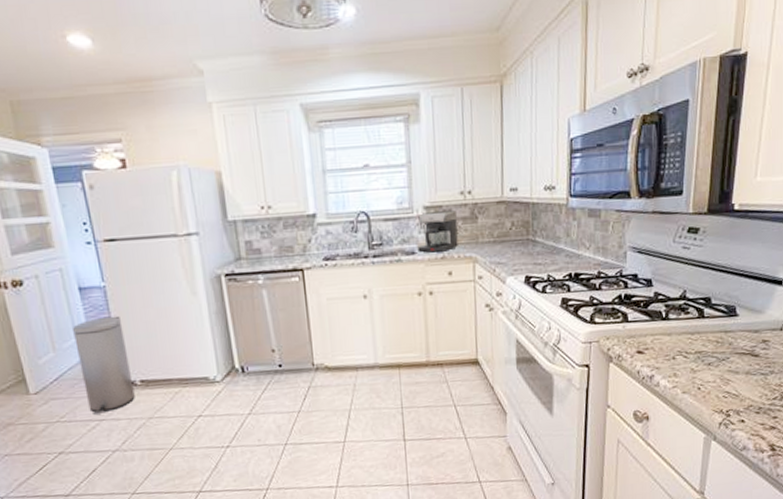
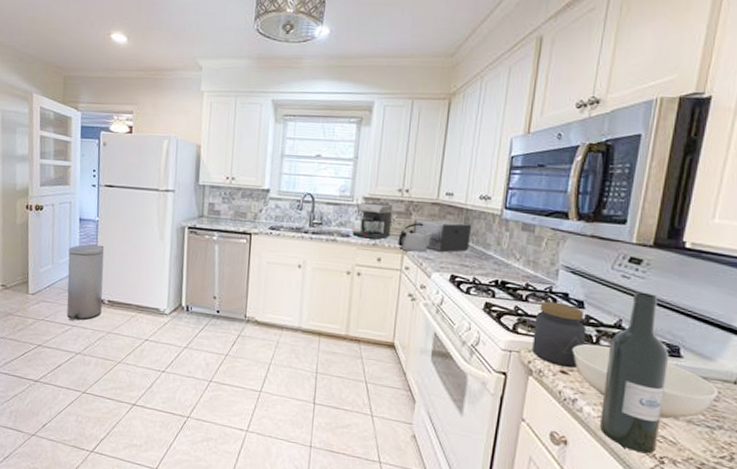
kettle: none [467,226,502,259] -> present [398,222,433,253]
toaster: none [482,218,540,255] -> present [414,219,472,253]
jar: none [609,284,657,347] -> present [532,301,587,368]
bowl: none [645,318,770,376] -> present [571,343,720,419]
wine bottle: none [674,260,728,412] -> present [599,291,670,454]

